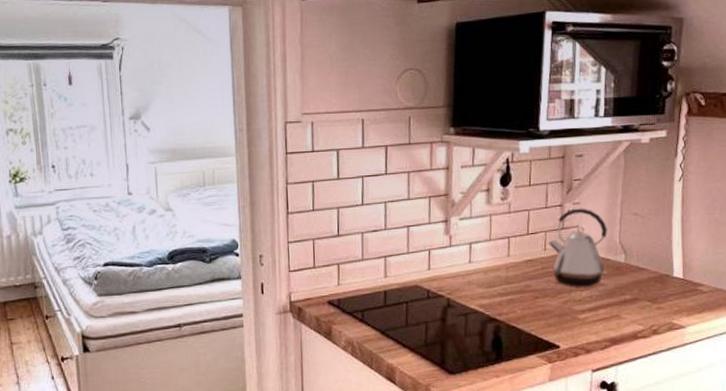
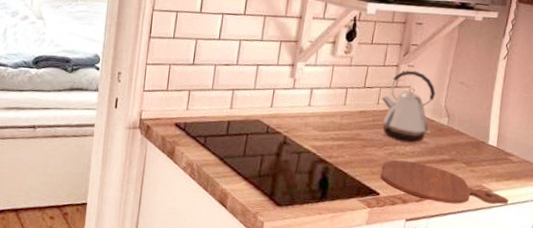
cutting board: none [557,307,704,348] -> present [380,160,509,205]

